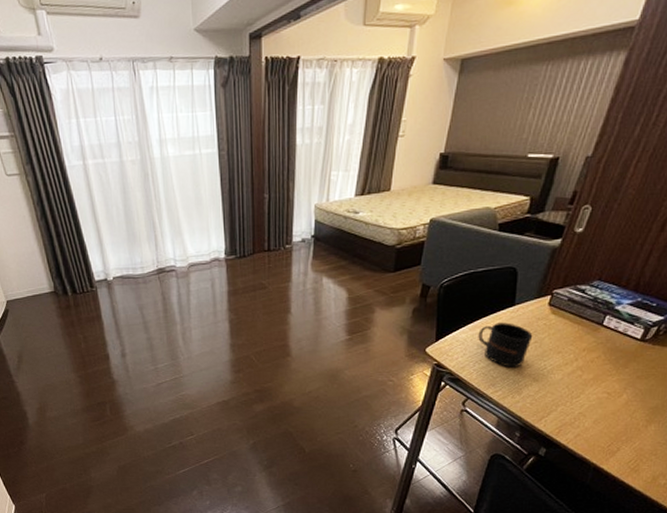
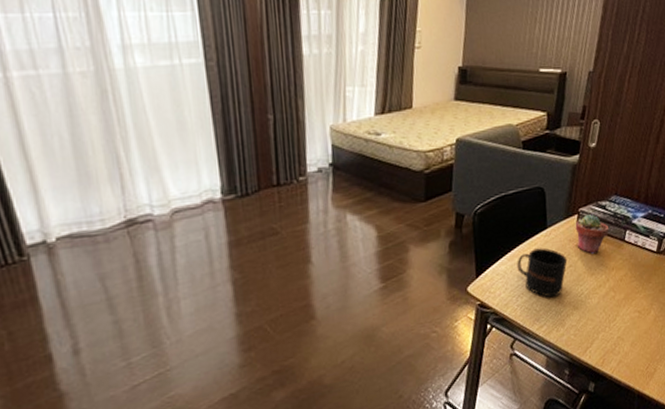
potted succulent: none [546,296,585,334] -> present [575,214,609,254]

